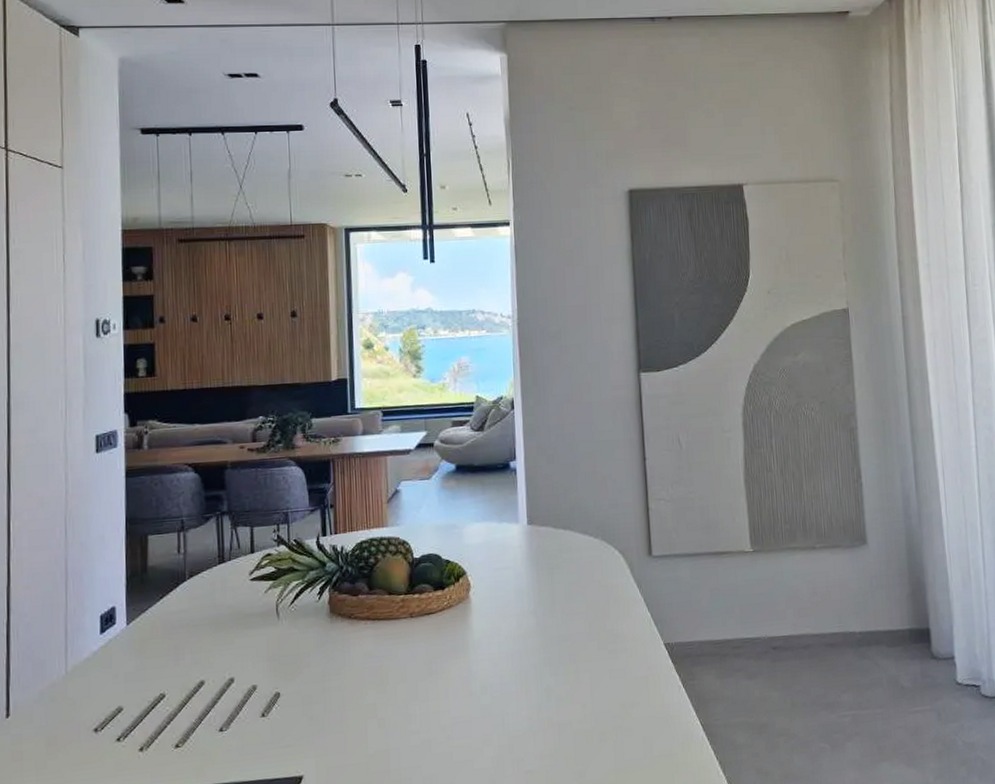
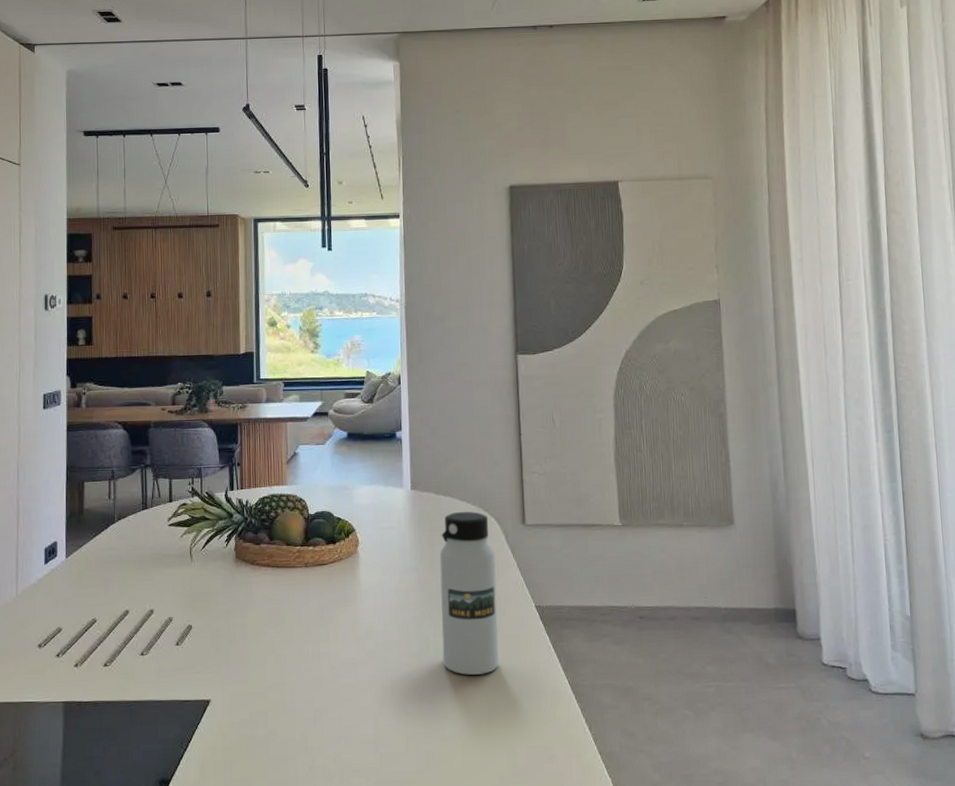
water bottle: none [560,545,626,724] -> present [439,511,499,675]

